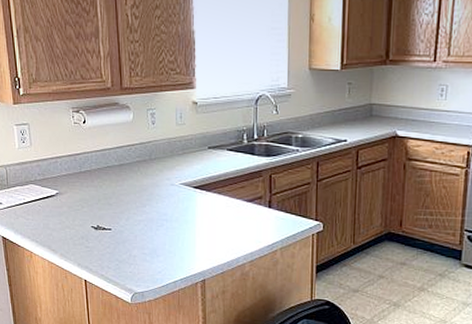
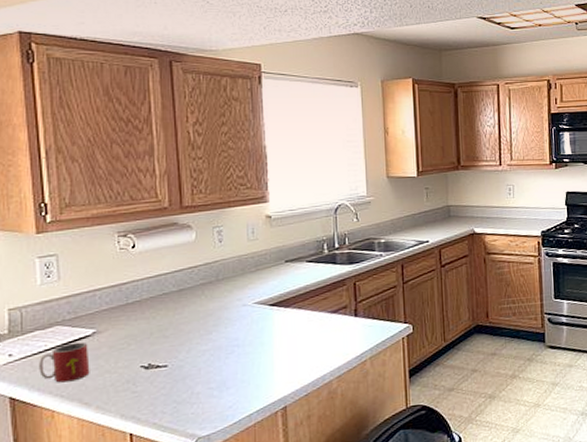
mug: none [20,199,55,231] -> present [39,341,90,383]

